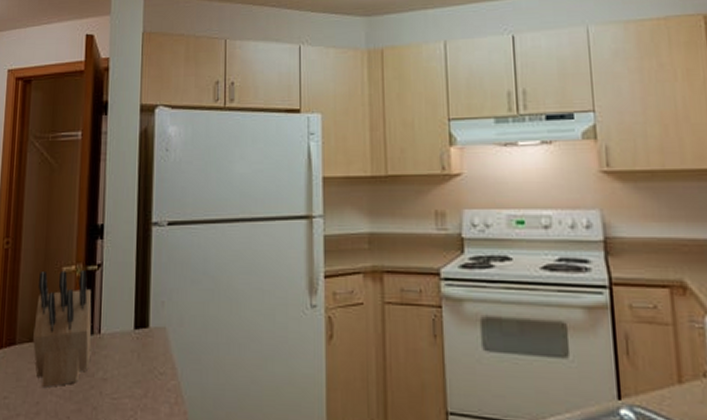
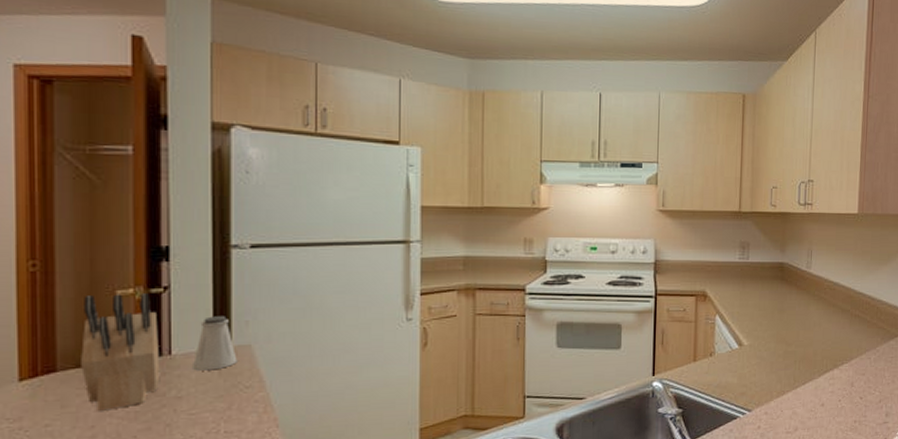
saltshaker: none [117,295,154,353] -> present [193,316,237,371]

